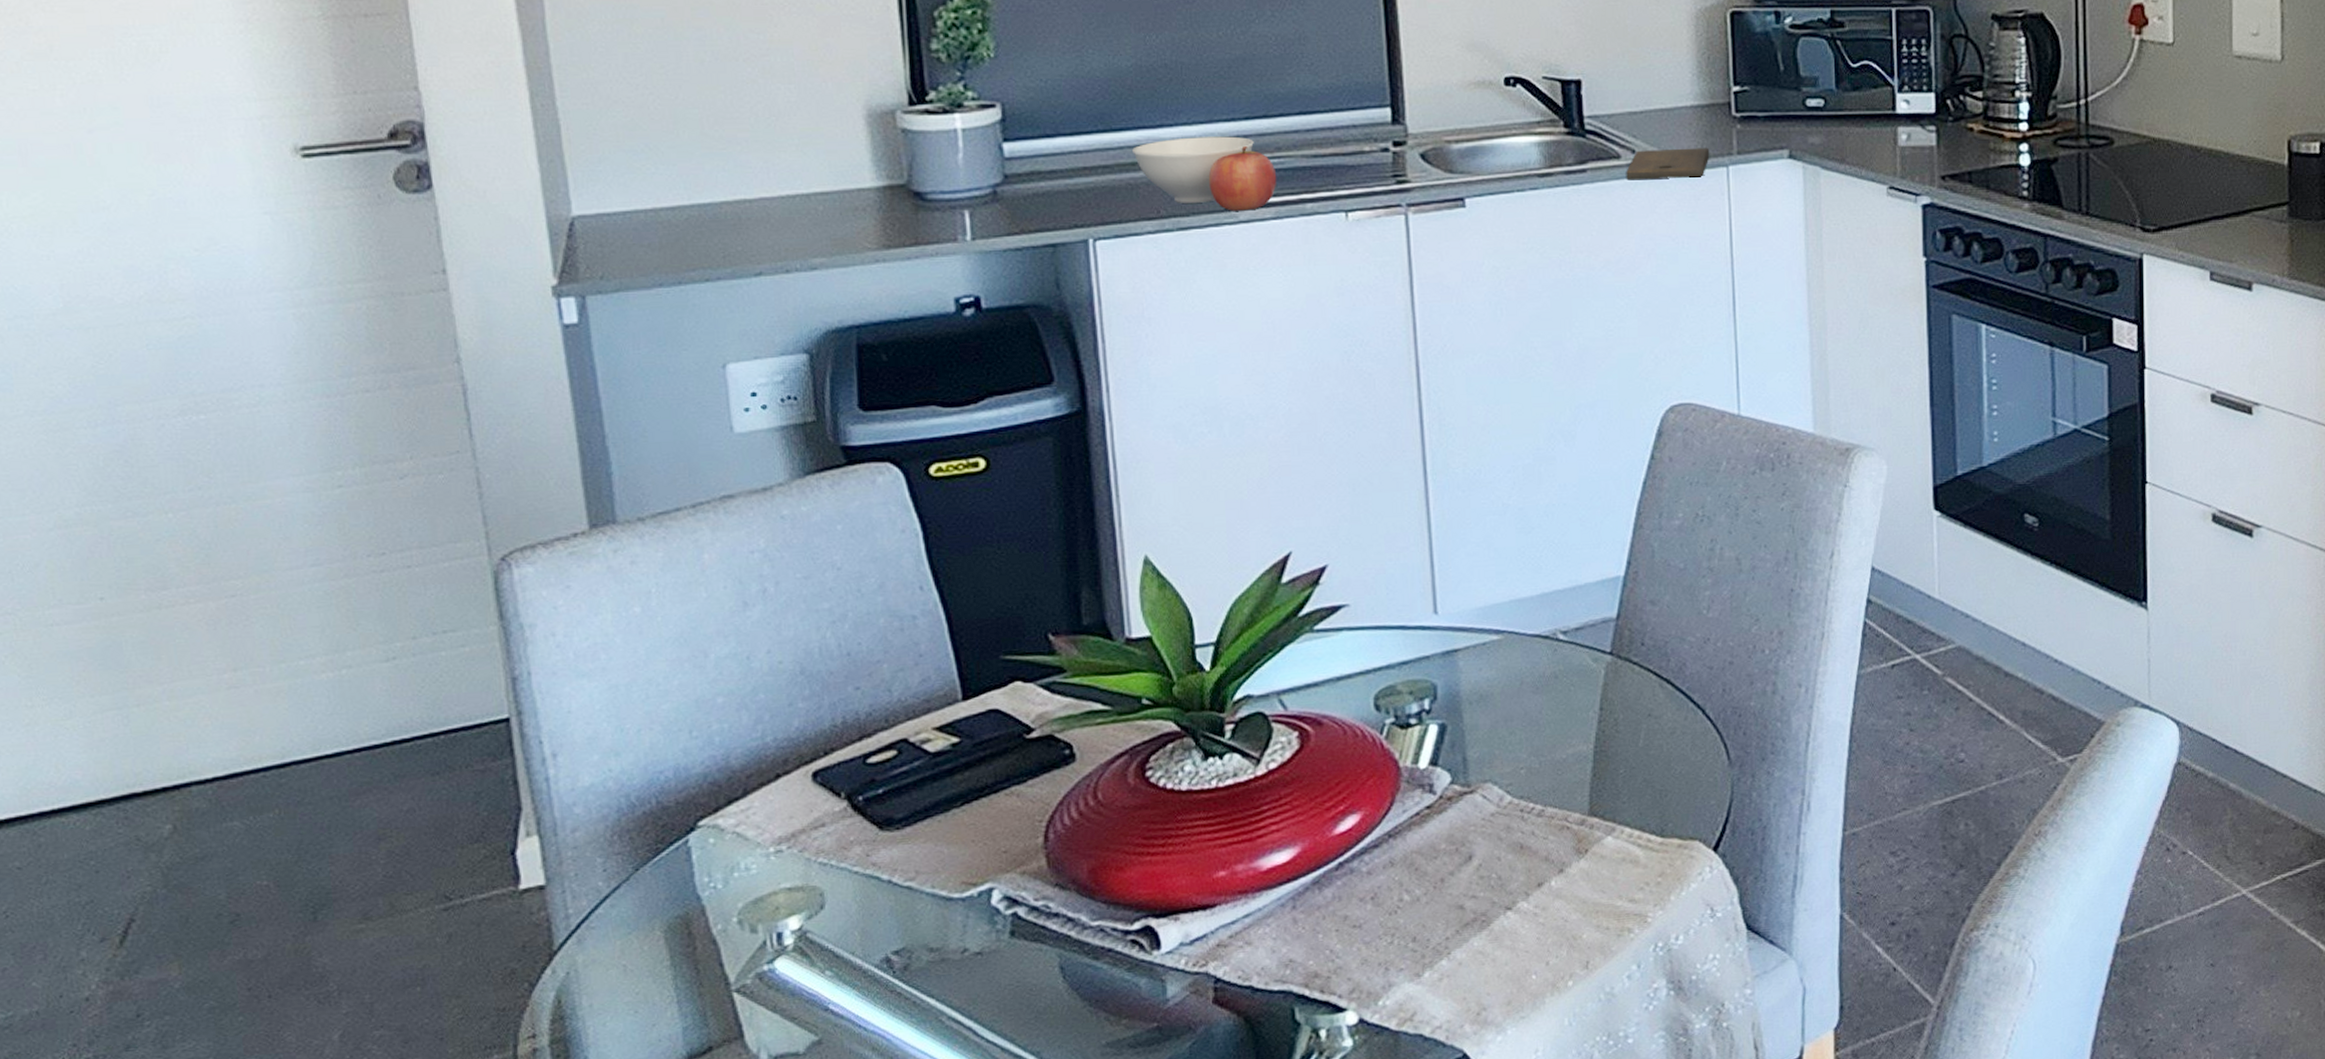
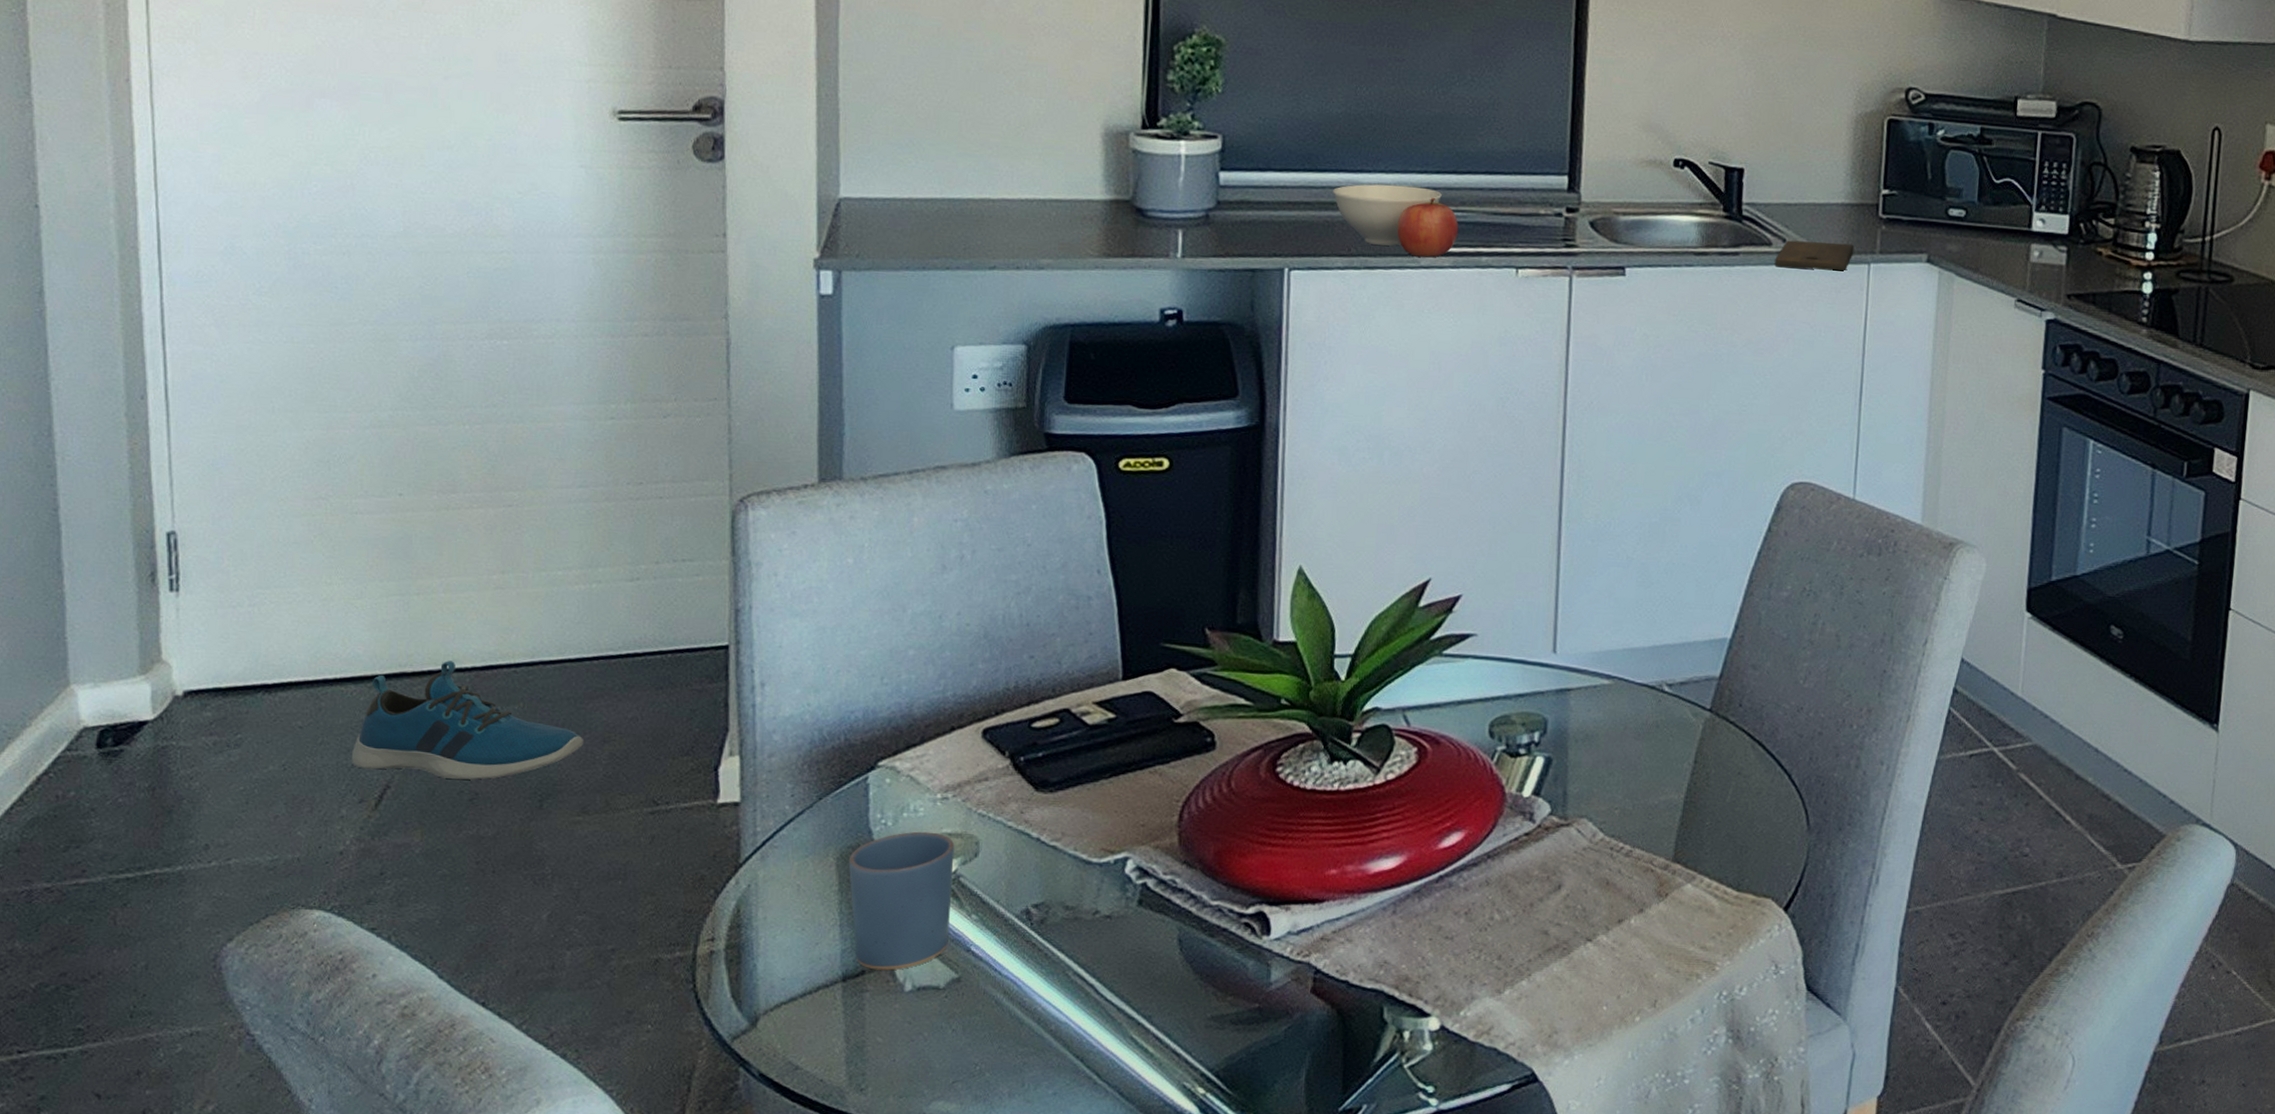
athletic shoe: none [84,773,356,905] -> present [352,661,584,780]
mug: none [678,889,803,1044] -> present [848,831,955,971]

